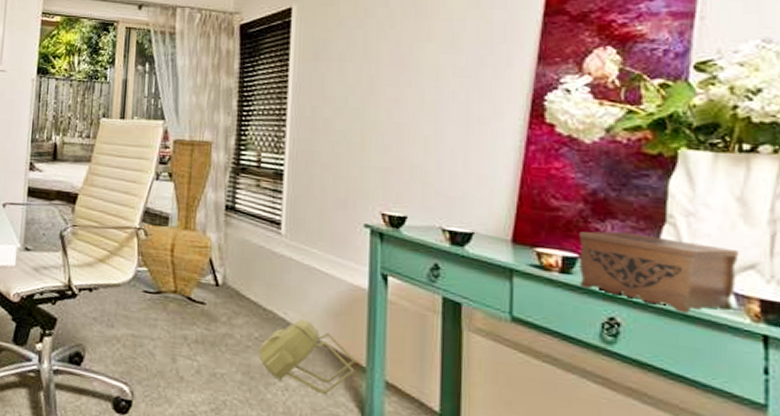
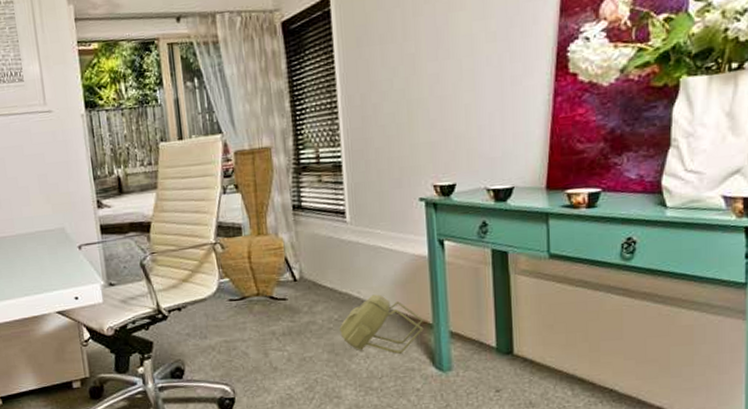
decorative box: present [579,231,740,313] -> none [601,159,728,222]

